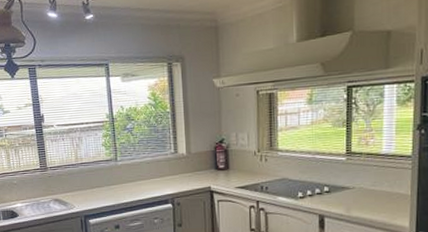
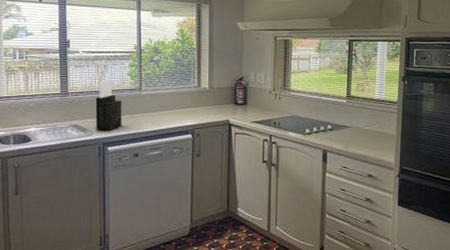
knife block: none [73,152,101,204] -> present [95,80,122,131]

